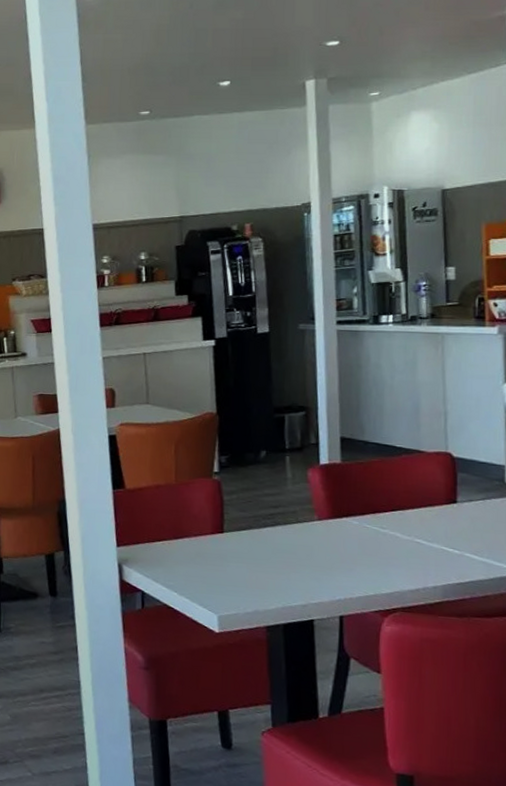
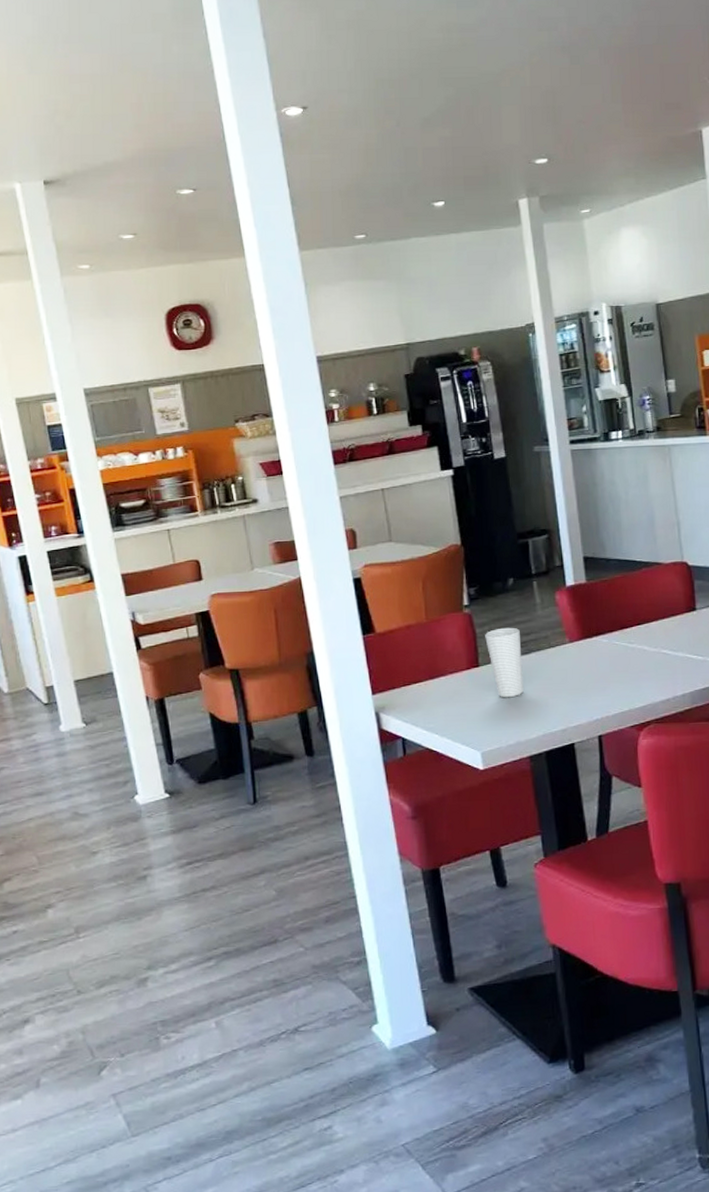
cup: none [232,497,268,567] -> present [485,627,524,698]

